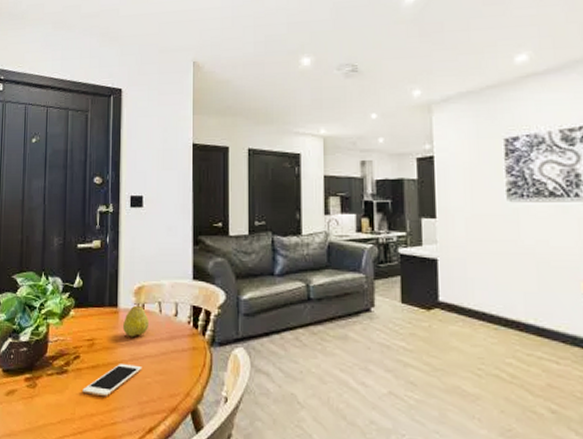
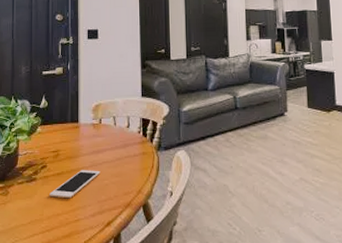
fruit: present [122,302,150,337] -> none [83,118,106,147]

